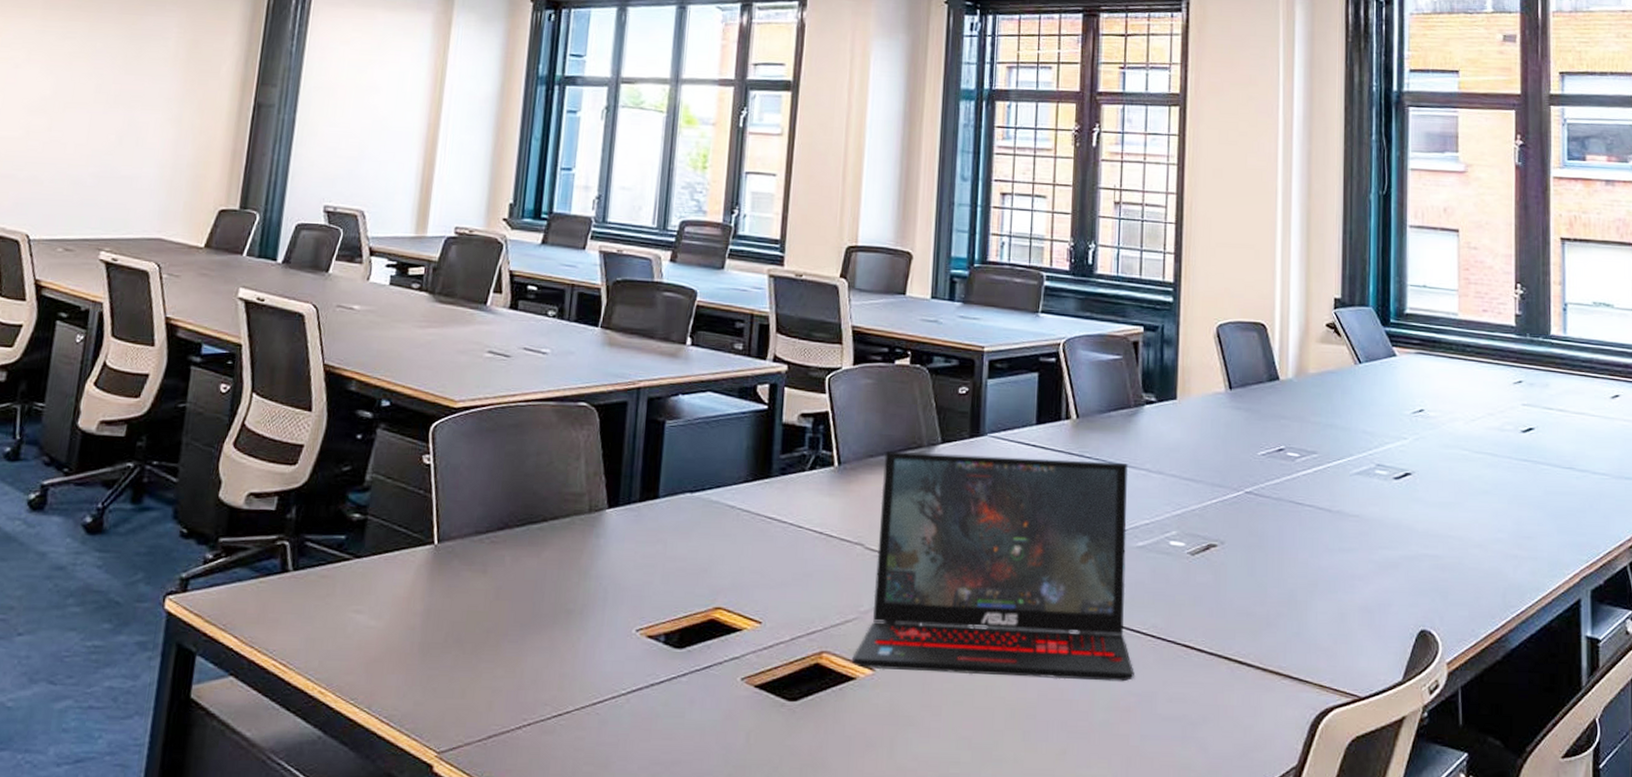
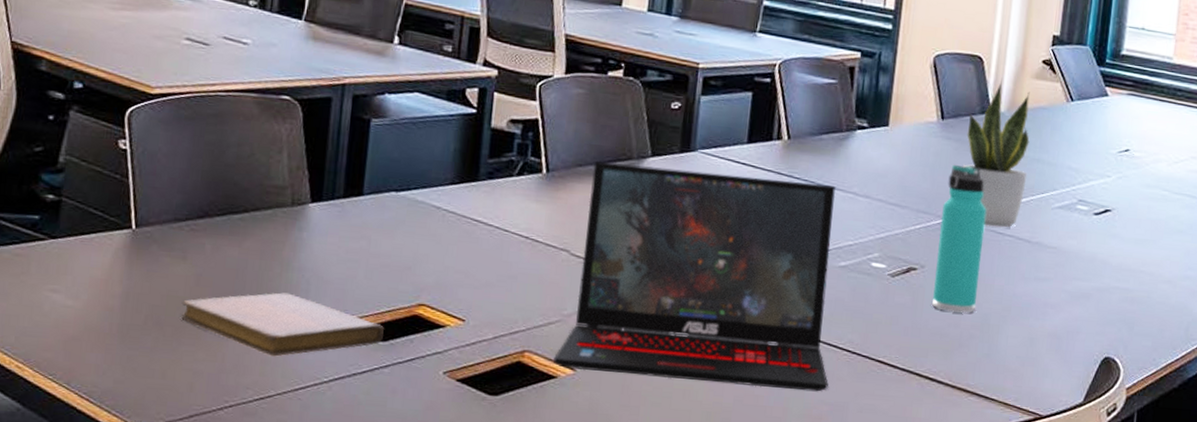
notebook: none [481,602,681,670] -> present [181,292,384,357]
thermos bottle: none [1236,434,1283,590] -> present [932,164,987,313]
potted plant: none [1255,346,1321,498] -> present [963,80,1030,228]

